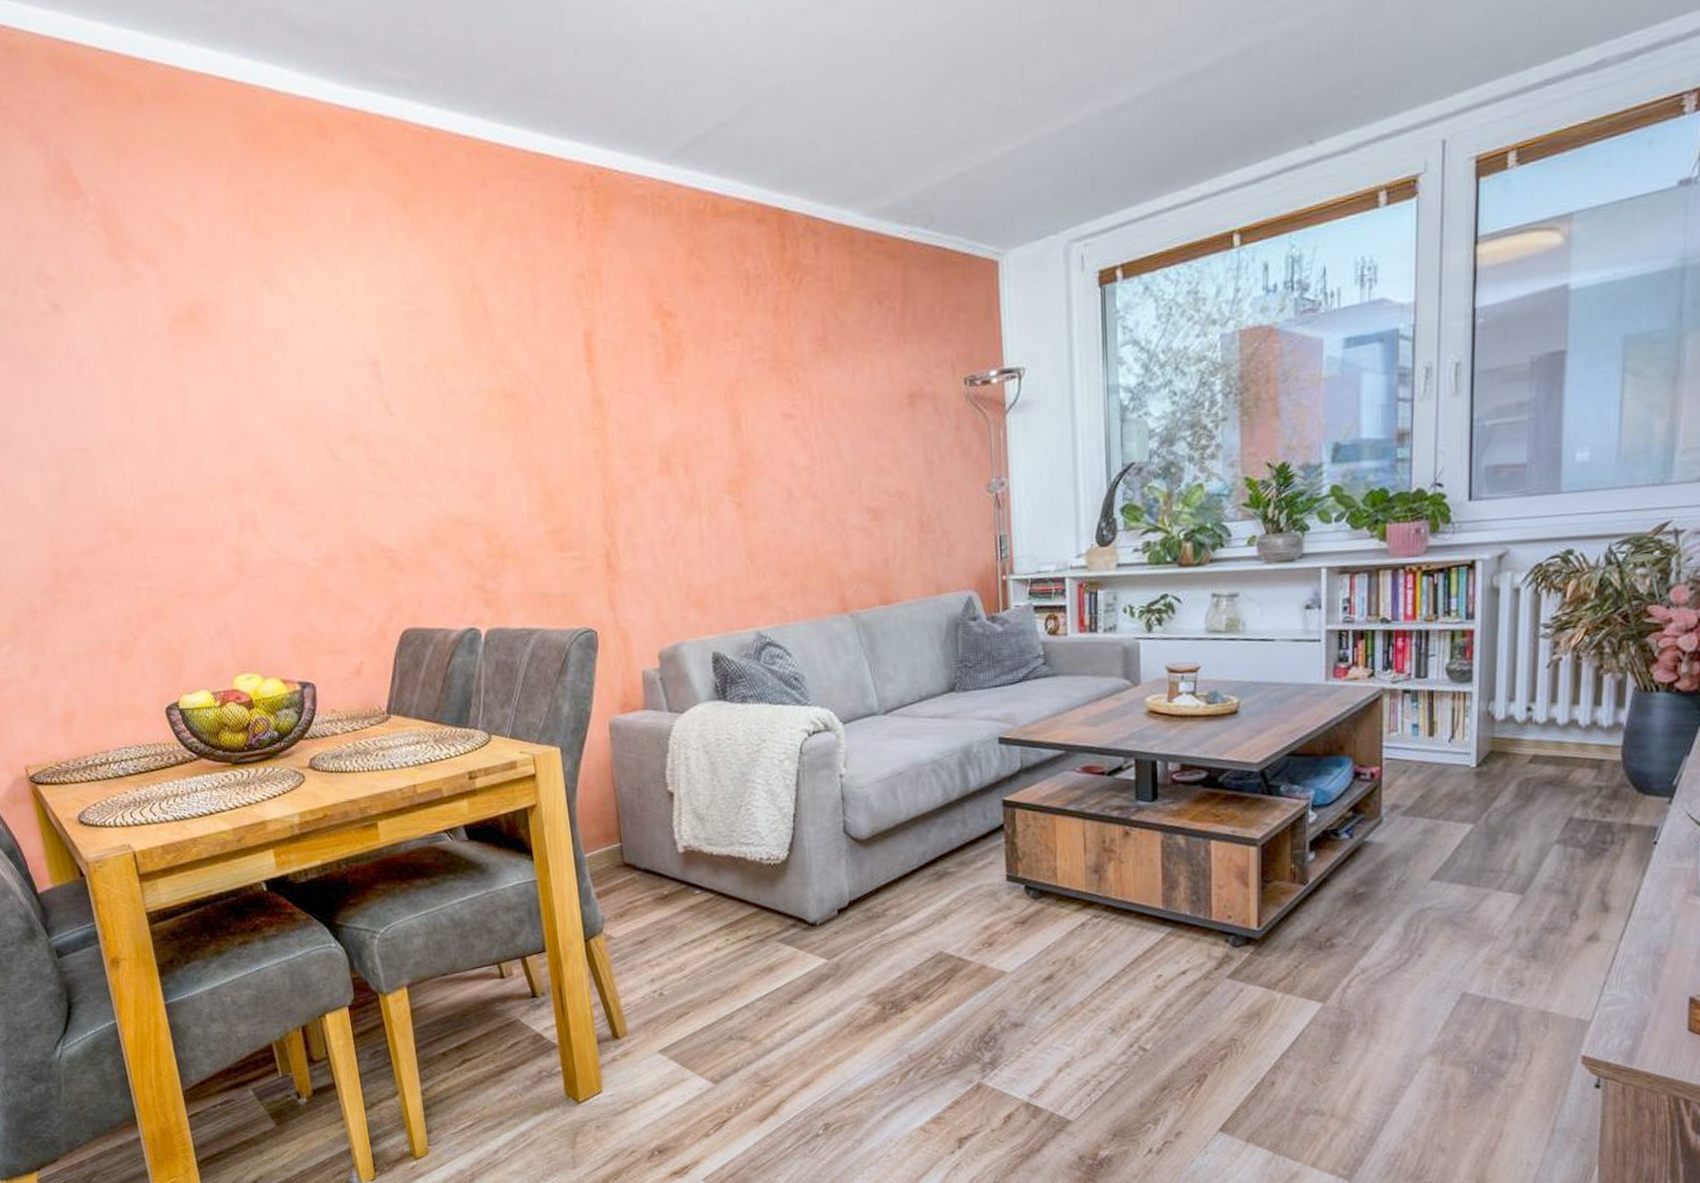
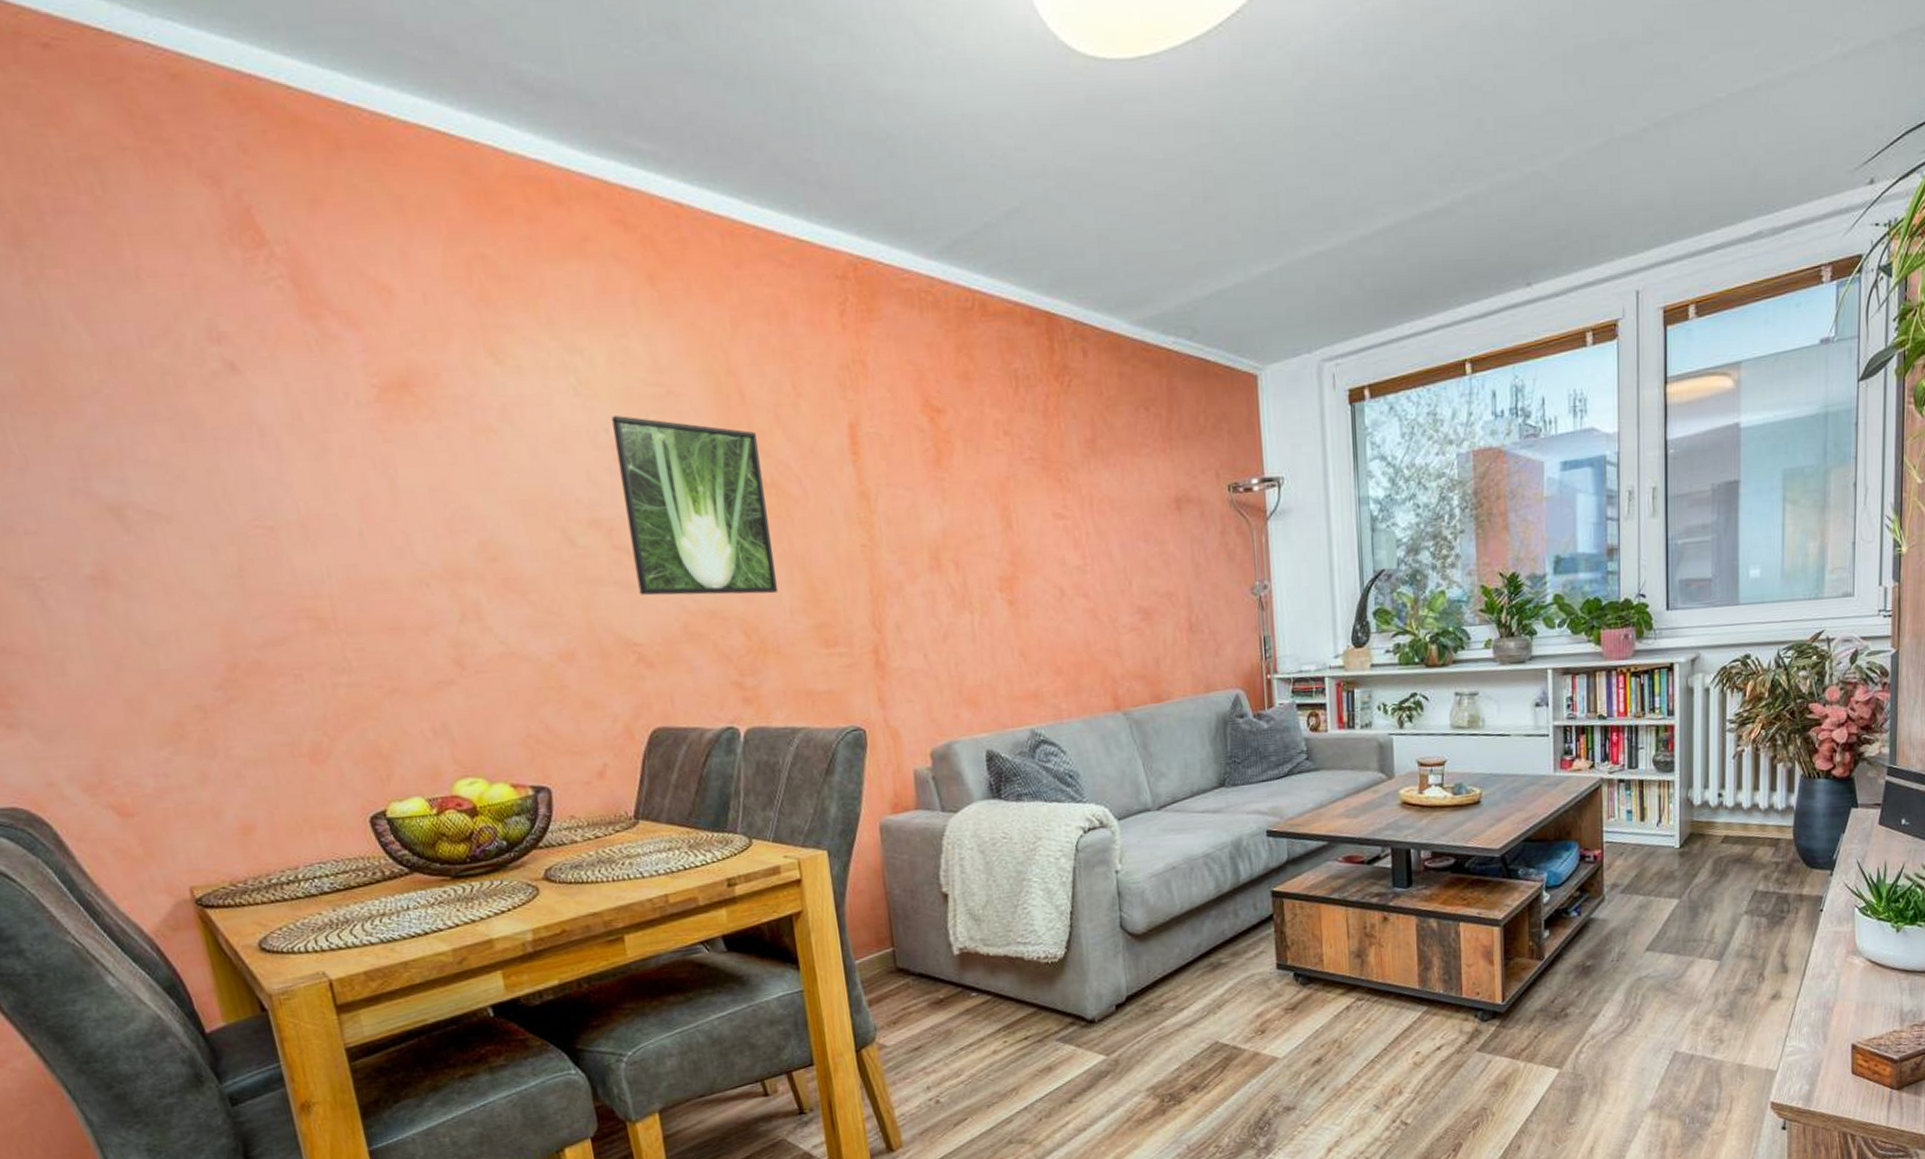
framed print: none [369,334,518,504] -> present [612,416,779,596]

